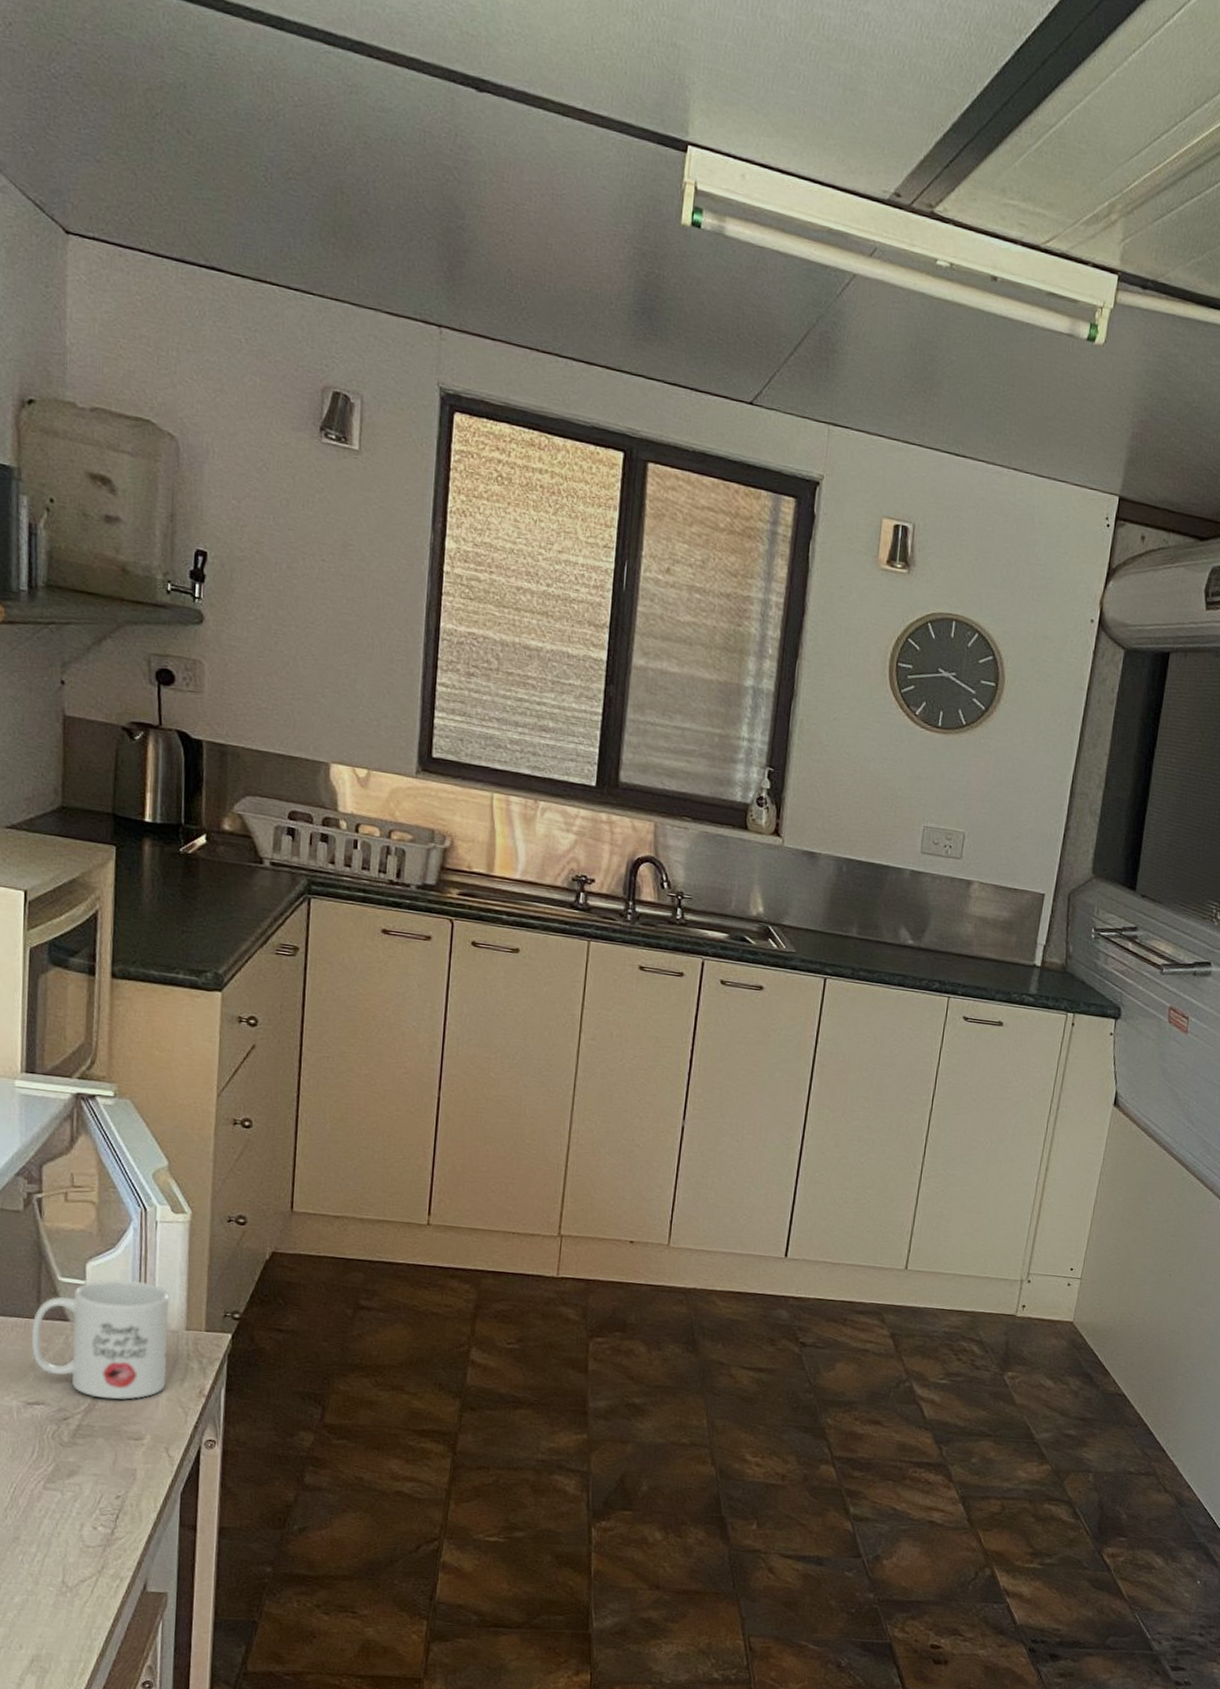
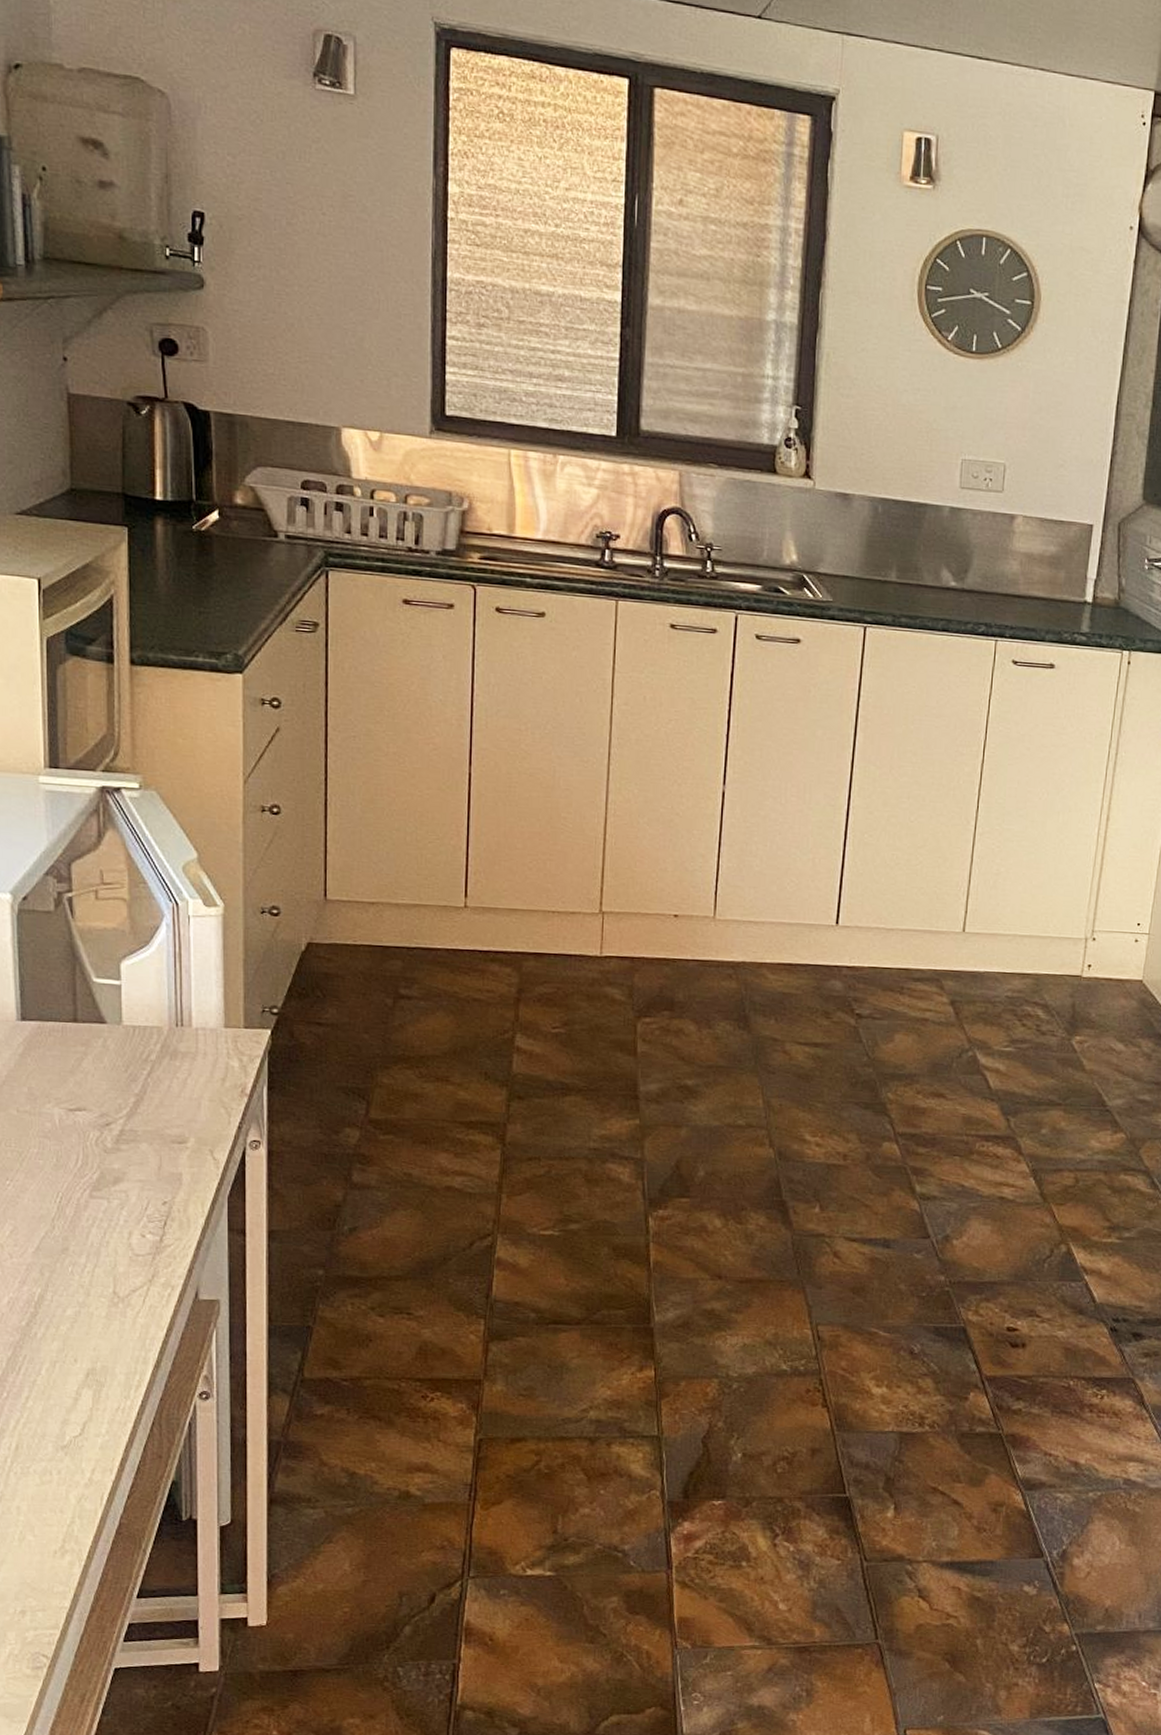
mug: present [31,1279,170,1400] -> none [69,977,207,1103]

